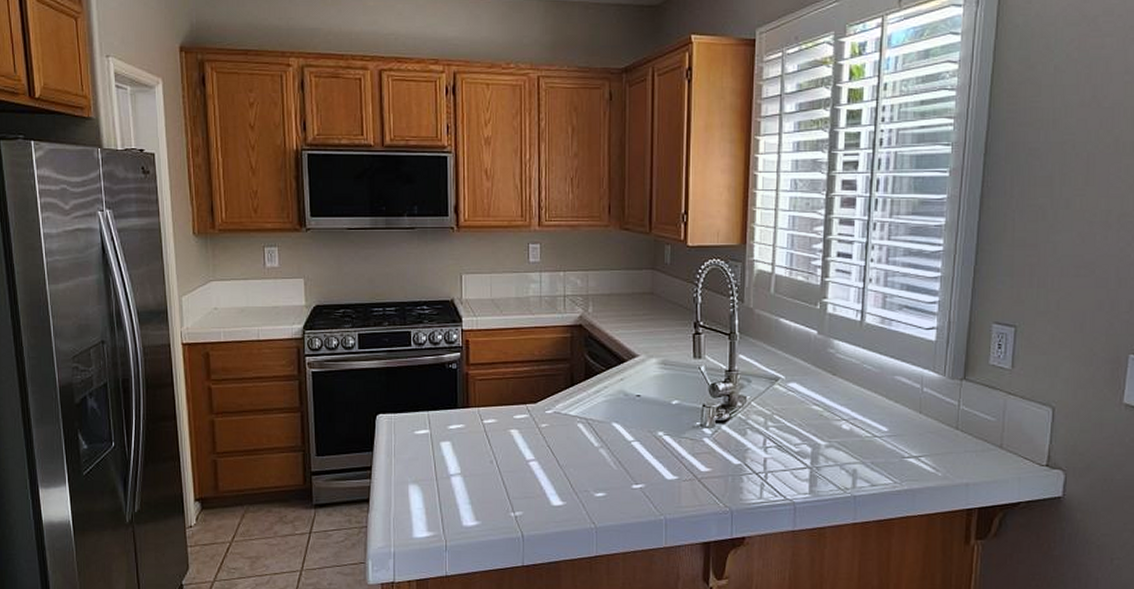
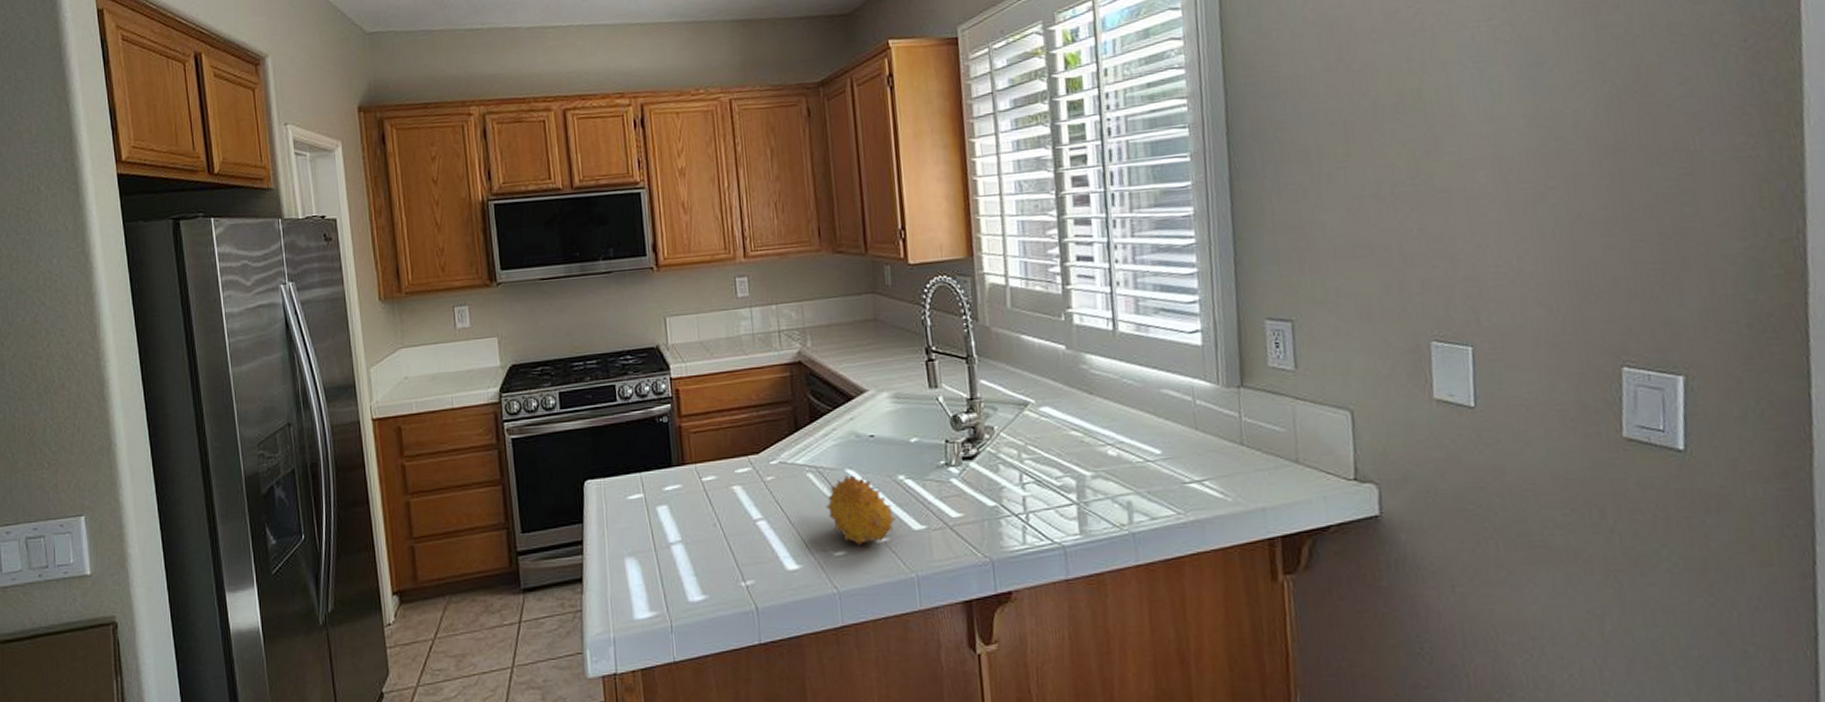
fruit: none [591,428,651,490] -> present [825,475,895,546]

